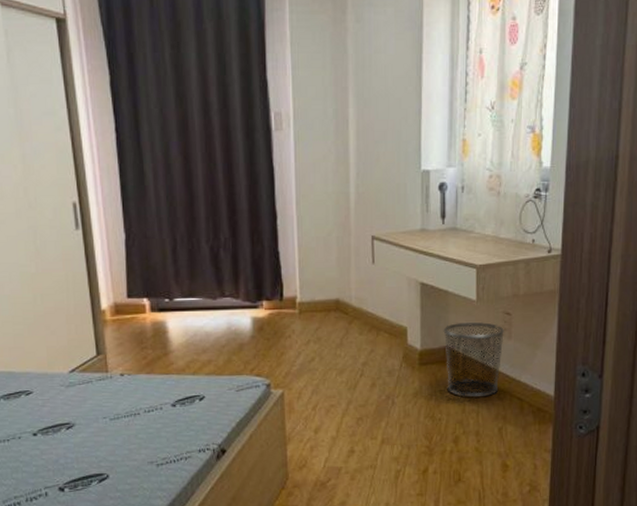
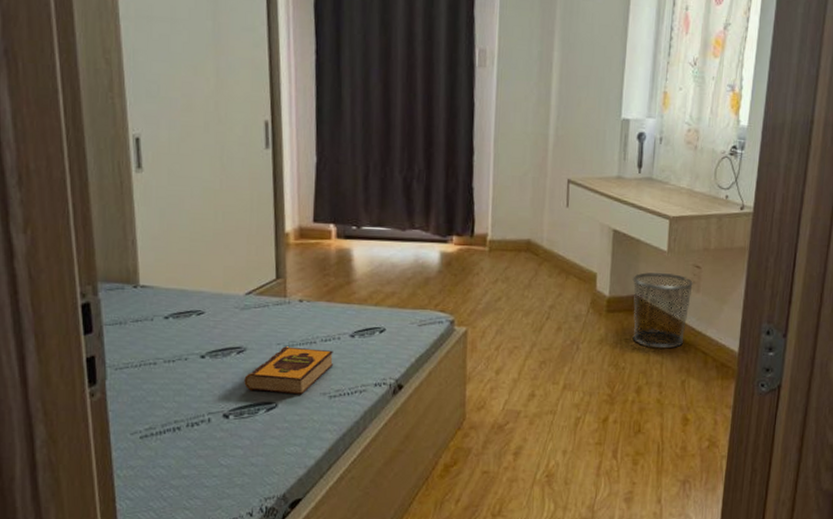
hardback book: none [75,419,159,465] -> present [244,346,334,395]

